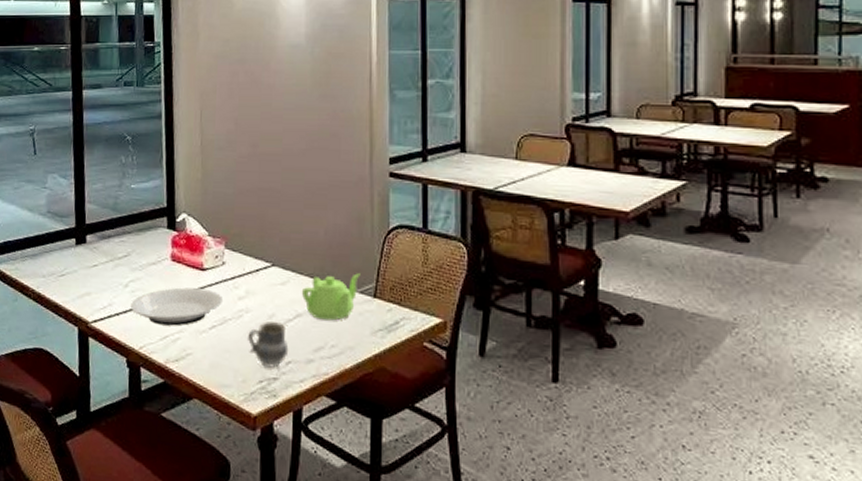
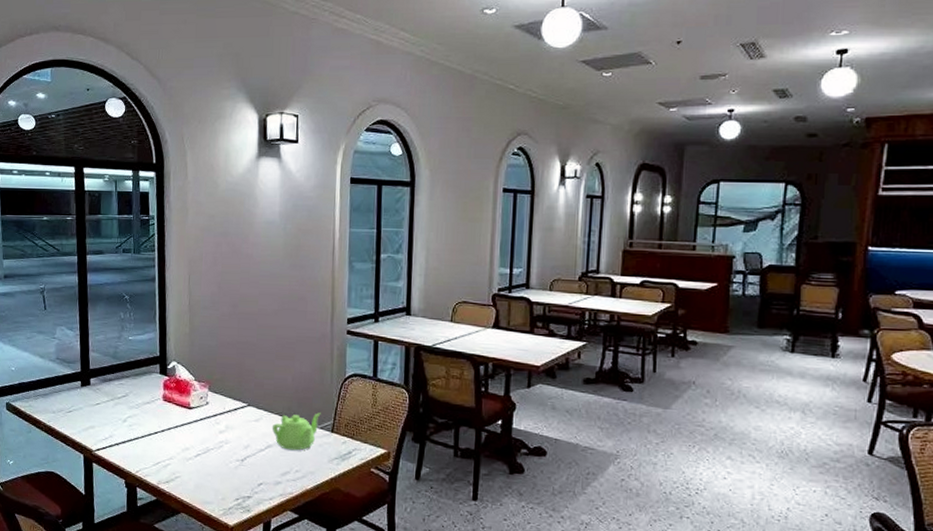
plate: present [131,287,224,326] -> none [129,422,207,454]
cup: present [248,321,289,369] -> none [227,451,261,489]

